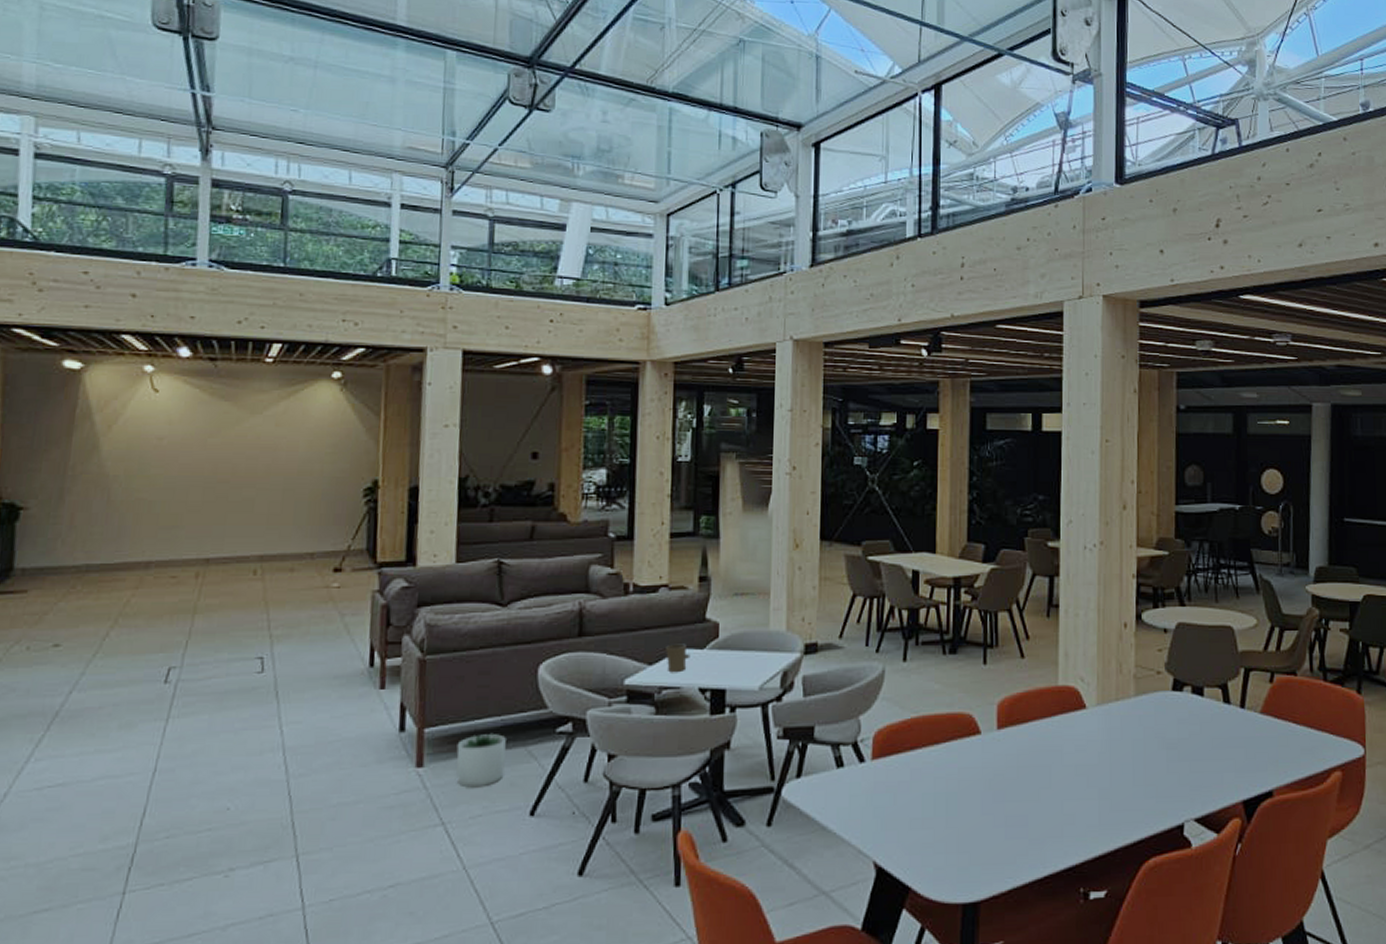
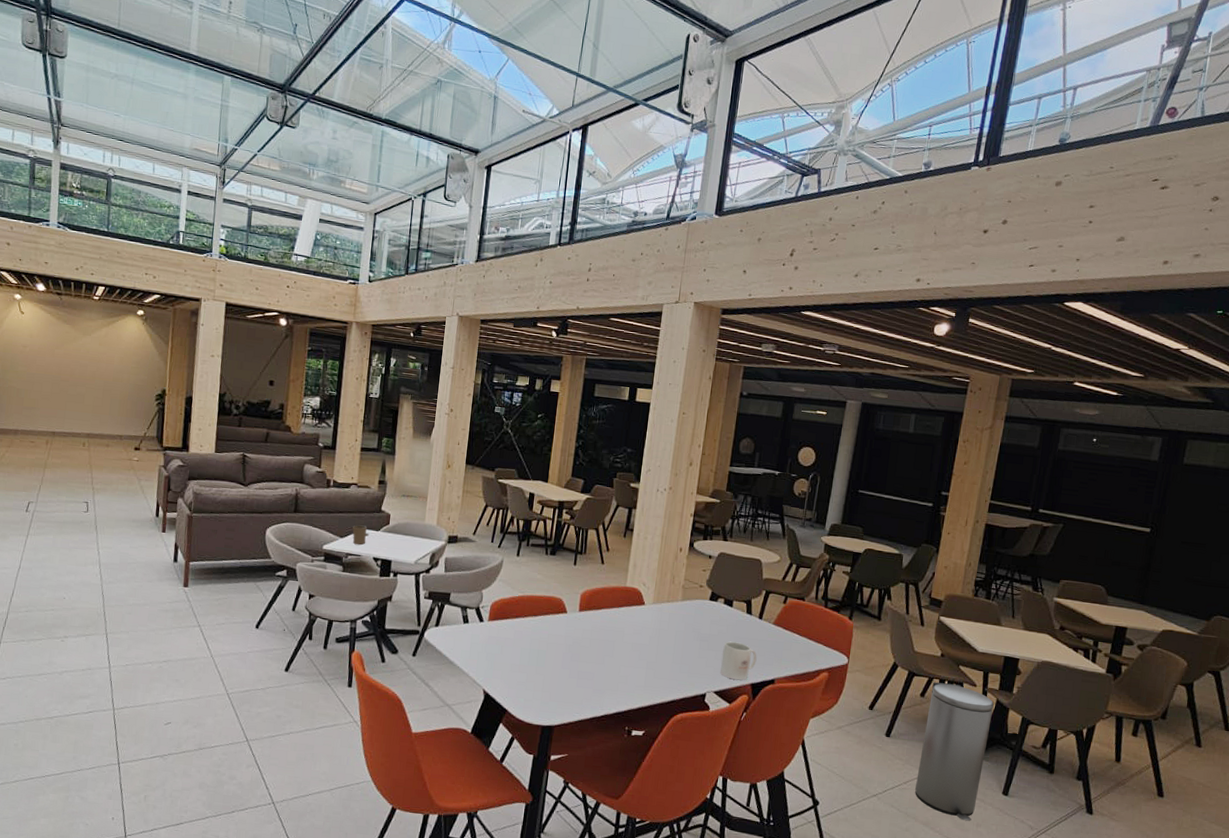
planter: present [456,734,506,788] -> none [209,570,243,605]
mug: none [1198,744,1246,799] -> present [720,641,757,681]

